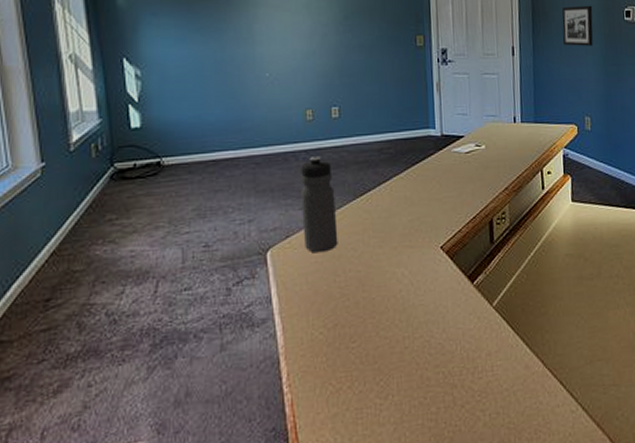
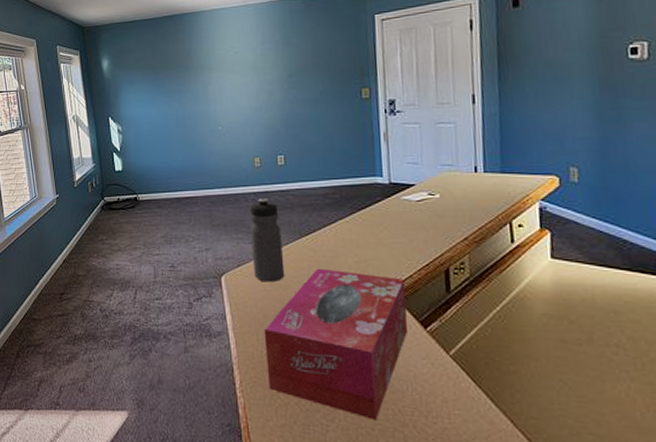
tissue box: none [315,231,458,388] -> present [264,268,408,420]
picture frame: present [562,5,593,46] -> none [537,45,582,91]

